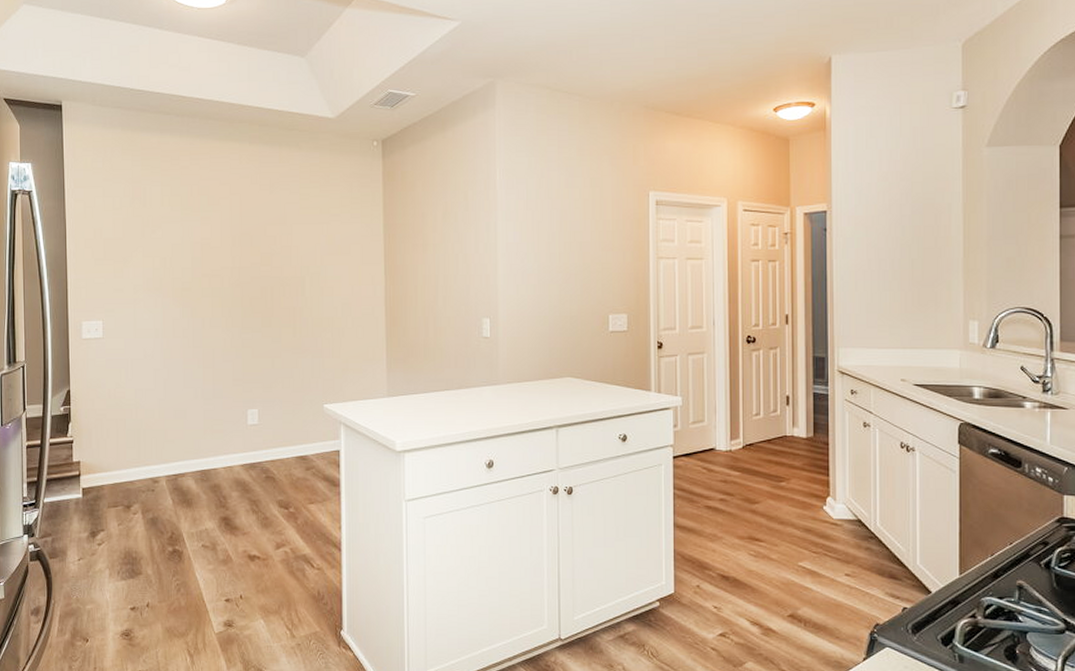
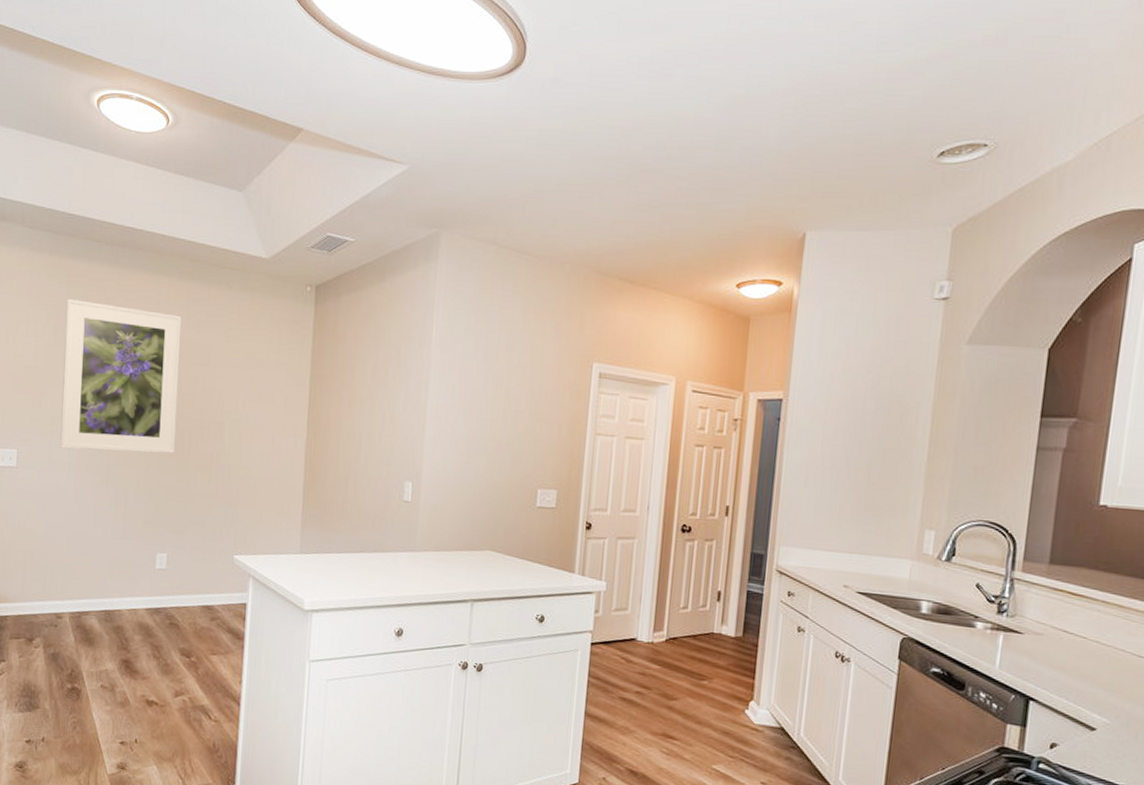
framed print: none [141,170,259,316] -> present [60,298,182,454]

